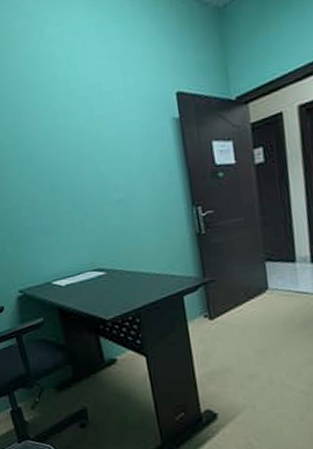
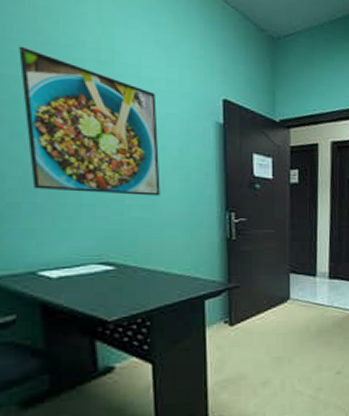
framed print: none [13,96,132,214] -> present [19,46,160,196]

